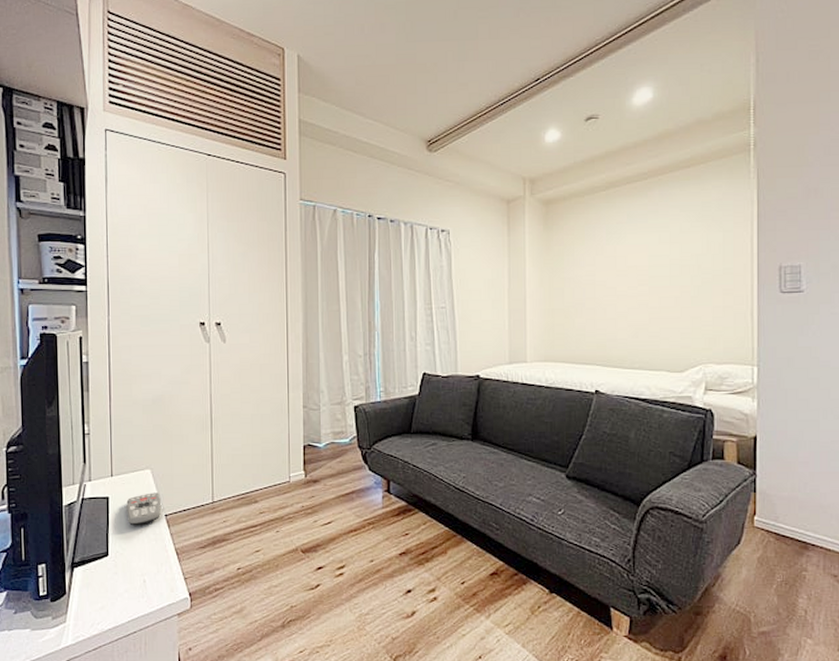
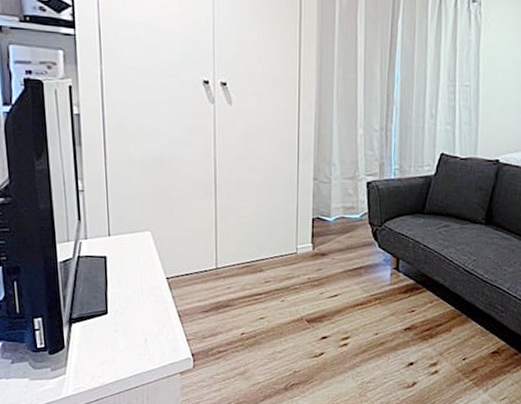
remote control: present [126,493,162,525] -> none [125,255,163,286]

